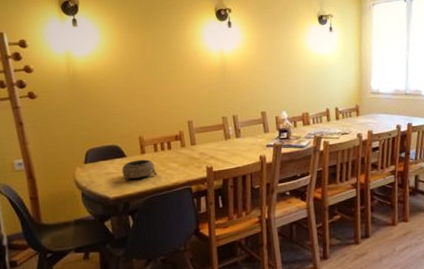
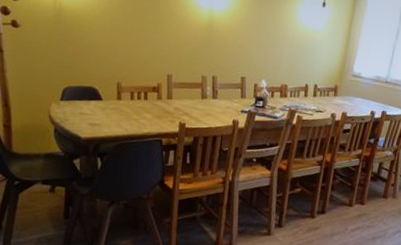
decorative bowl: present [122,159,157,181] -> none [96,104,131,124]

